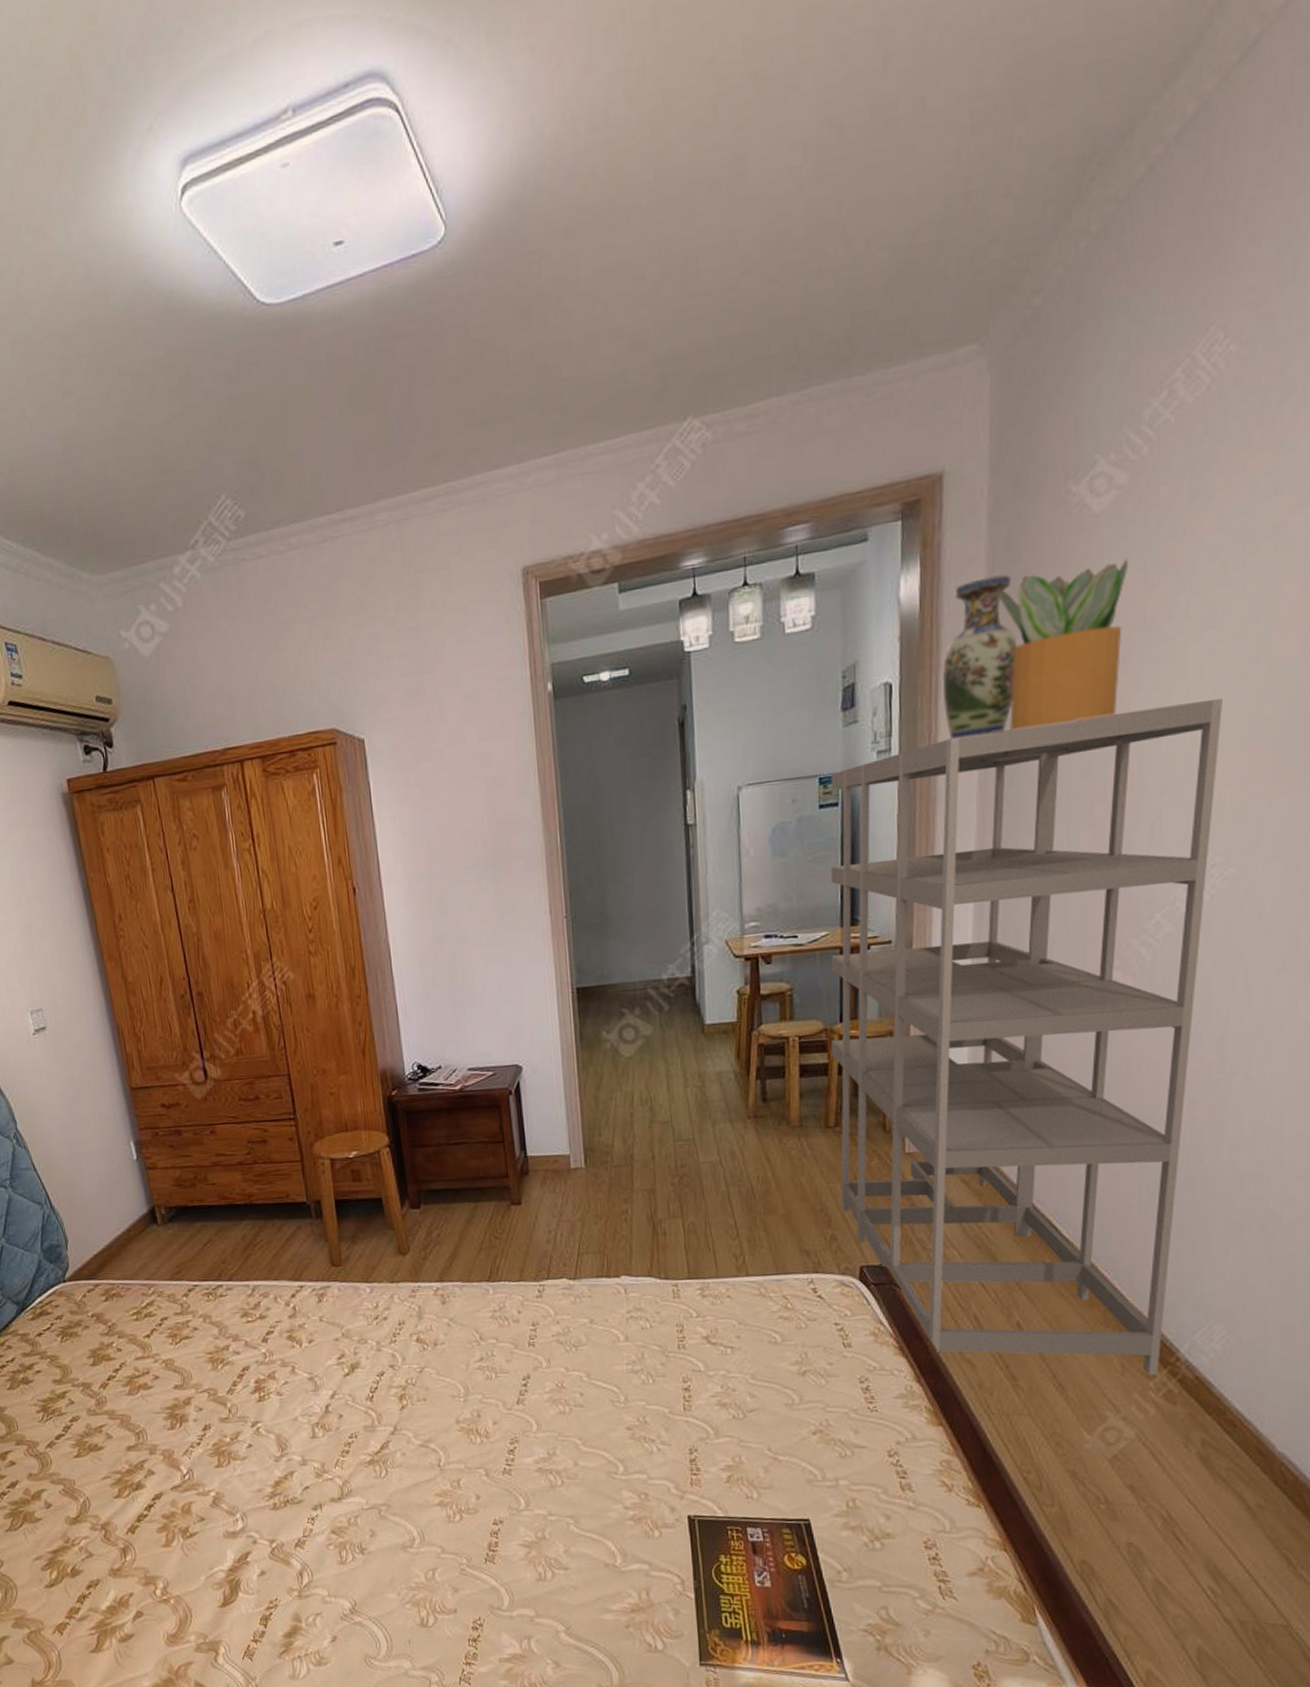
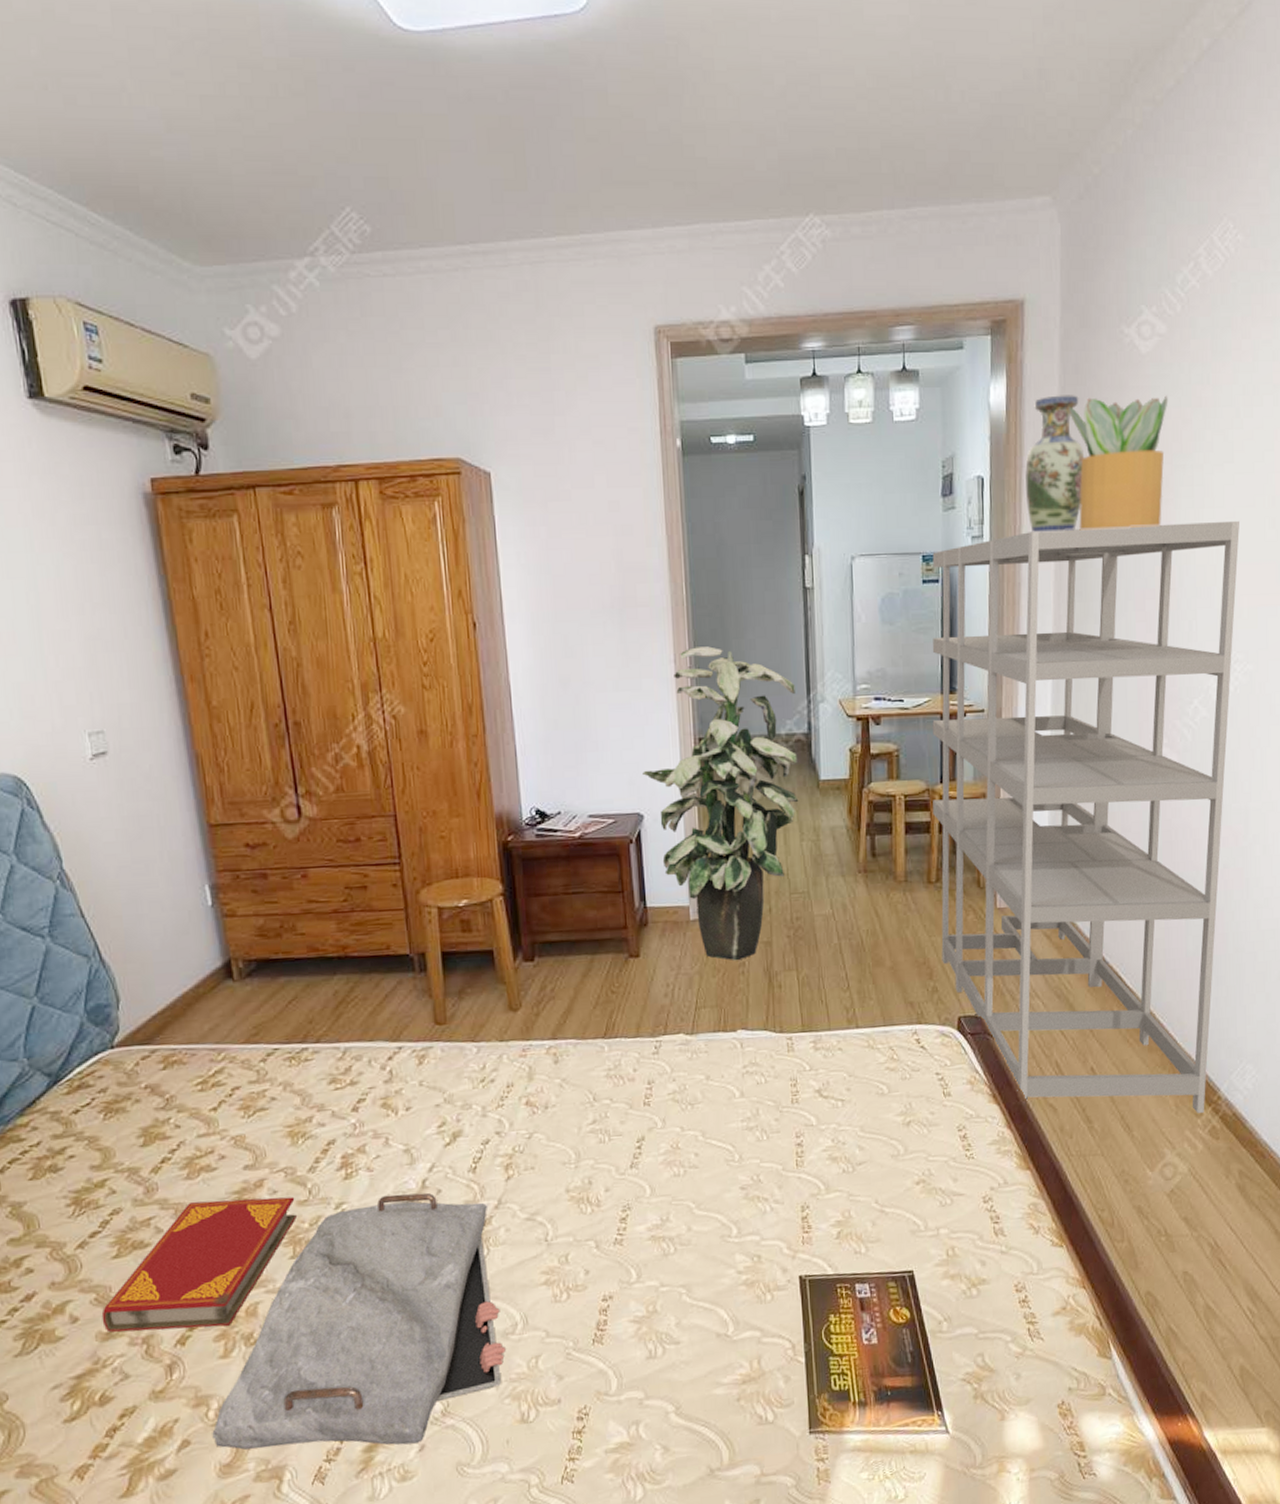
hardback book: none [68,1414,220,1520] -> present [101,1196,297,1333]
serving tray: none [159,1416,405,1635] -> present [212,1192,506,1450]
indoor plant: none [520,894,683,1209] -> present [643,646,799,961]

